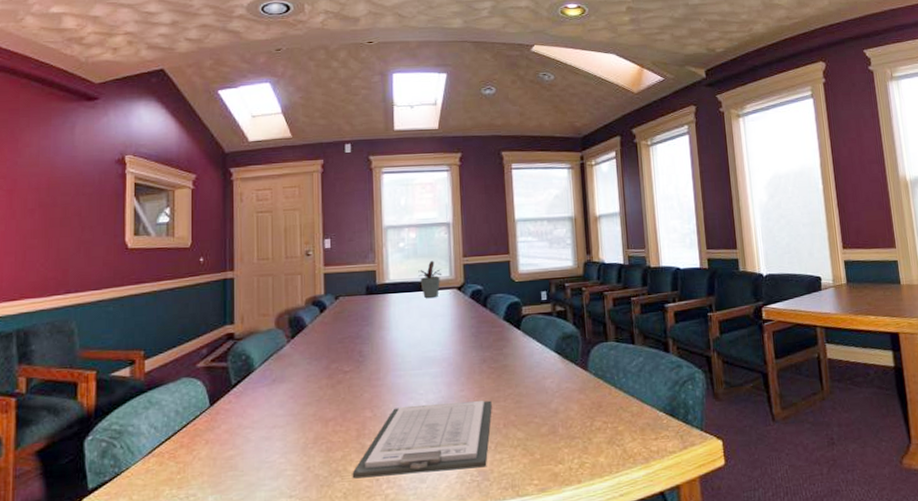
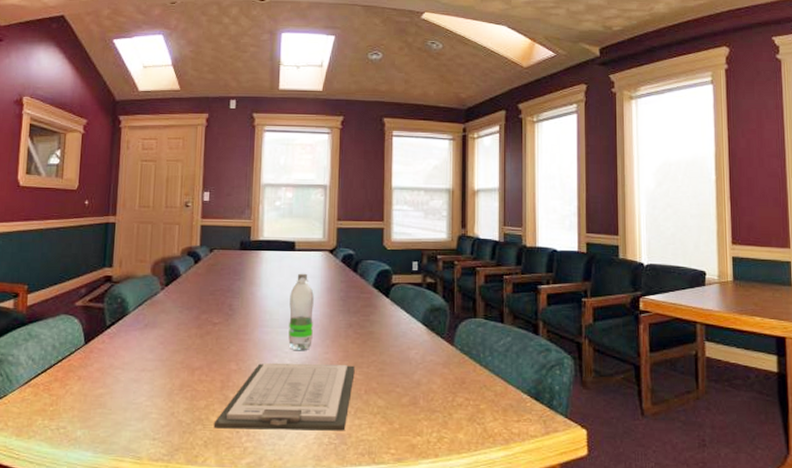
potted plant: present [418,260,442,298] -> none [292,221,316,258]
bottle: none [421,312,447,392] -> present [288,273,314,351]

